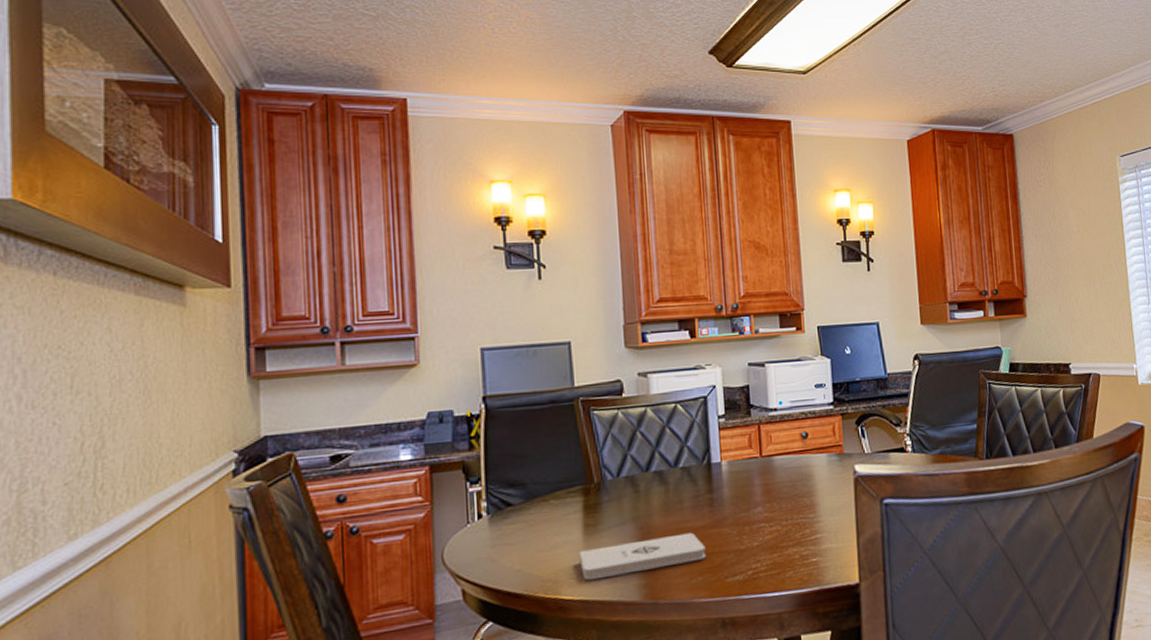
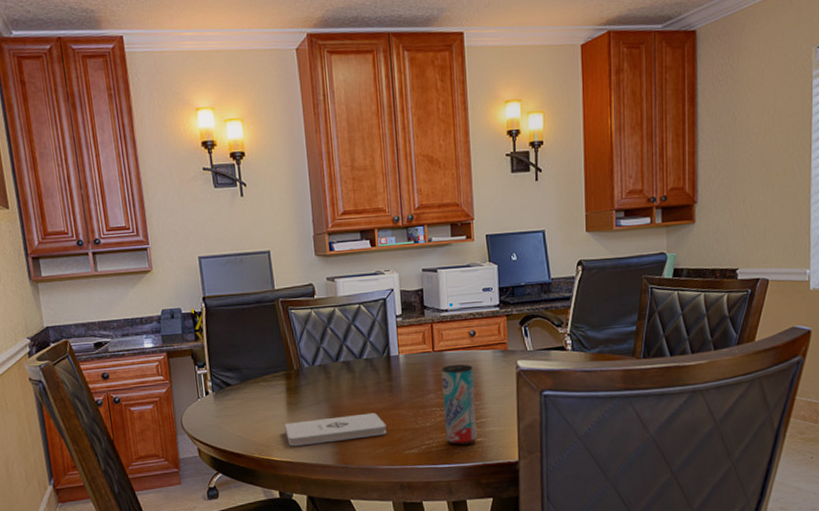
beverage can: none [770,470,812,569] -> present [441,364,477,446]

